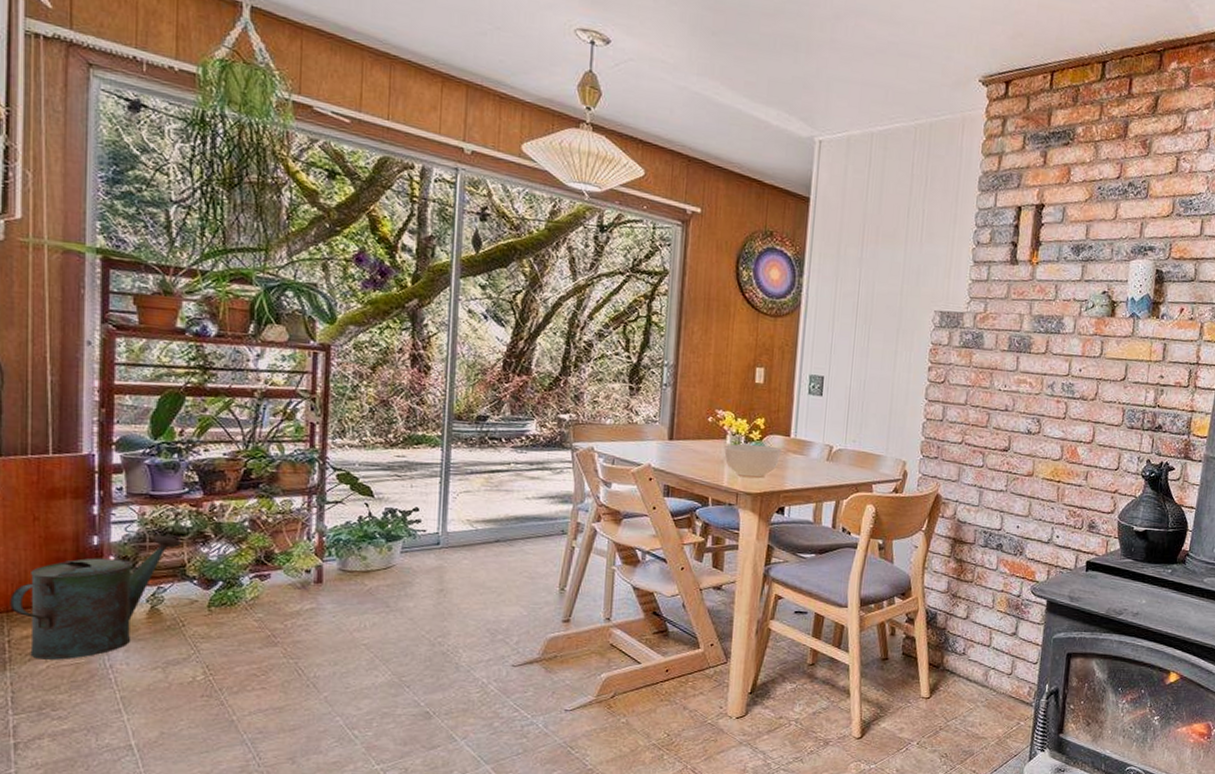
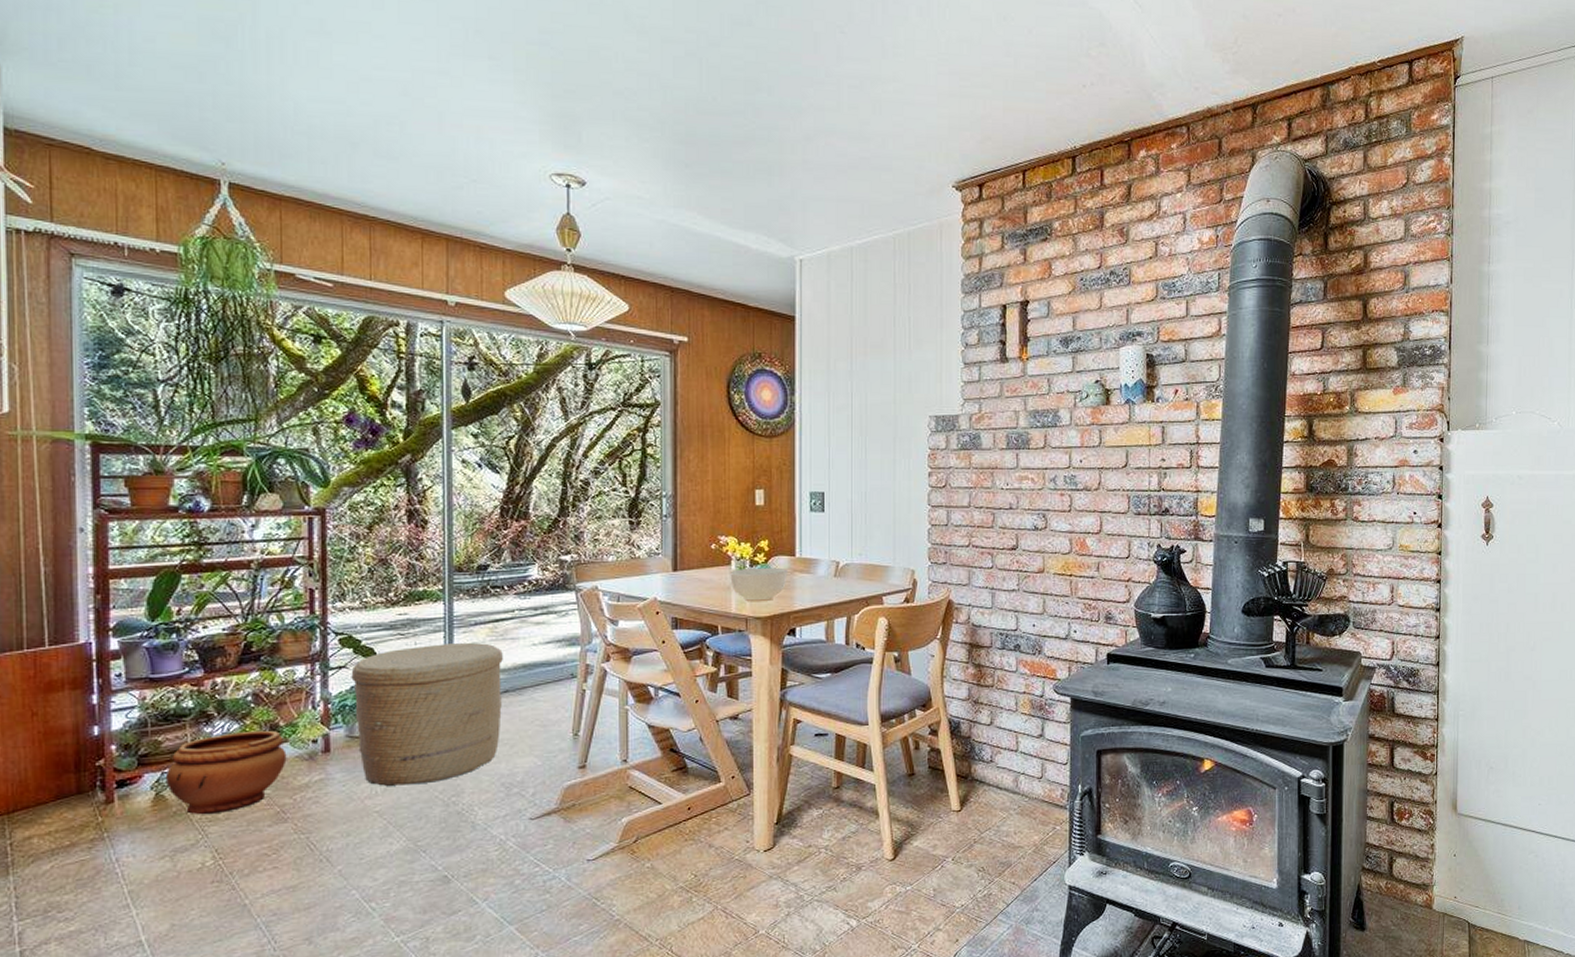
watering can: present [10,534,182,660] -> none [10,718,184,860]
planter pot: none [161,555,280,632] -> present [165,730,287,815]
woven basket: none [347,489,496,622] -> present [351,643,503,787]

